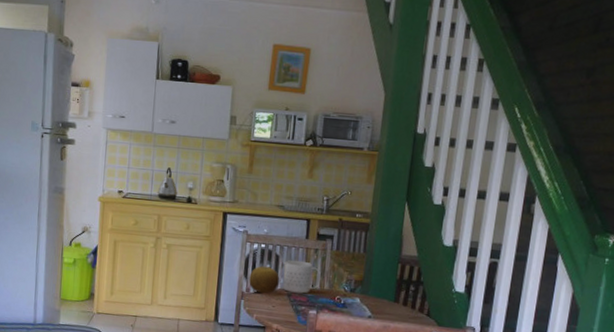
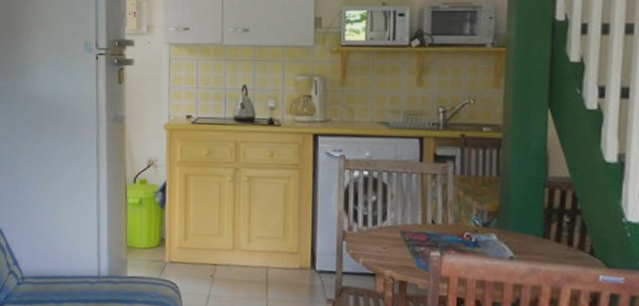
fruit: present [249,266,280,294] -> none [351,198,390,233]
mug: present [283,260,321,294] -> none [393,189,444,231]

